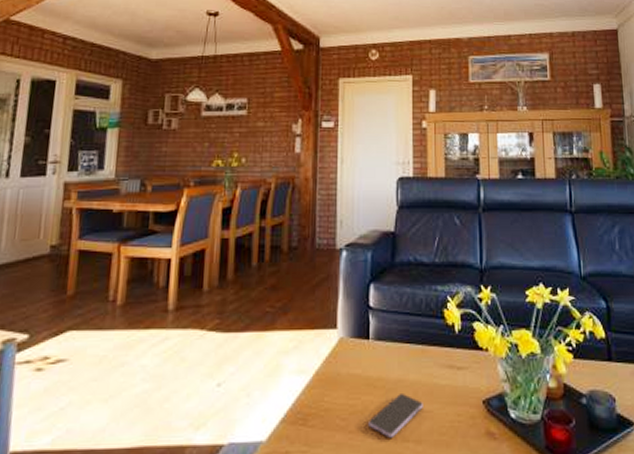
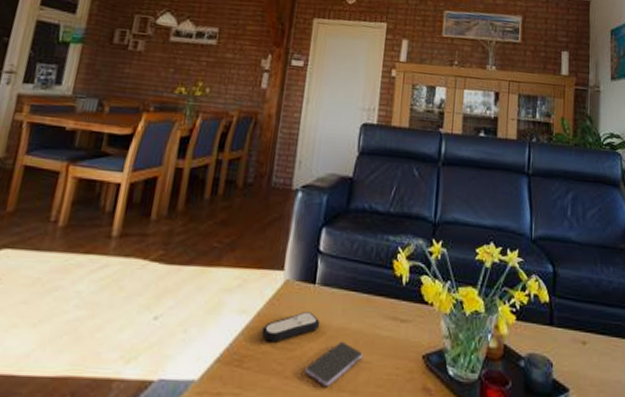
remote control: none [322,367,378,399] -> present [261,312,321,342]

